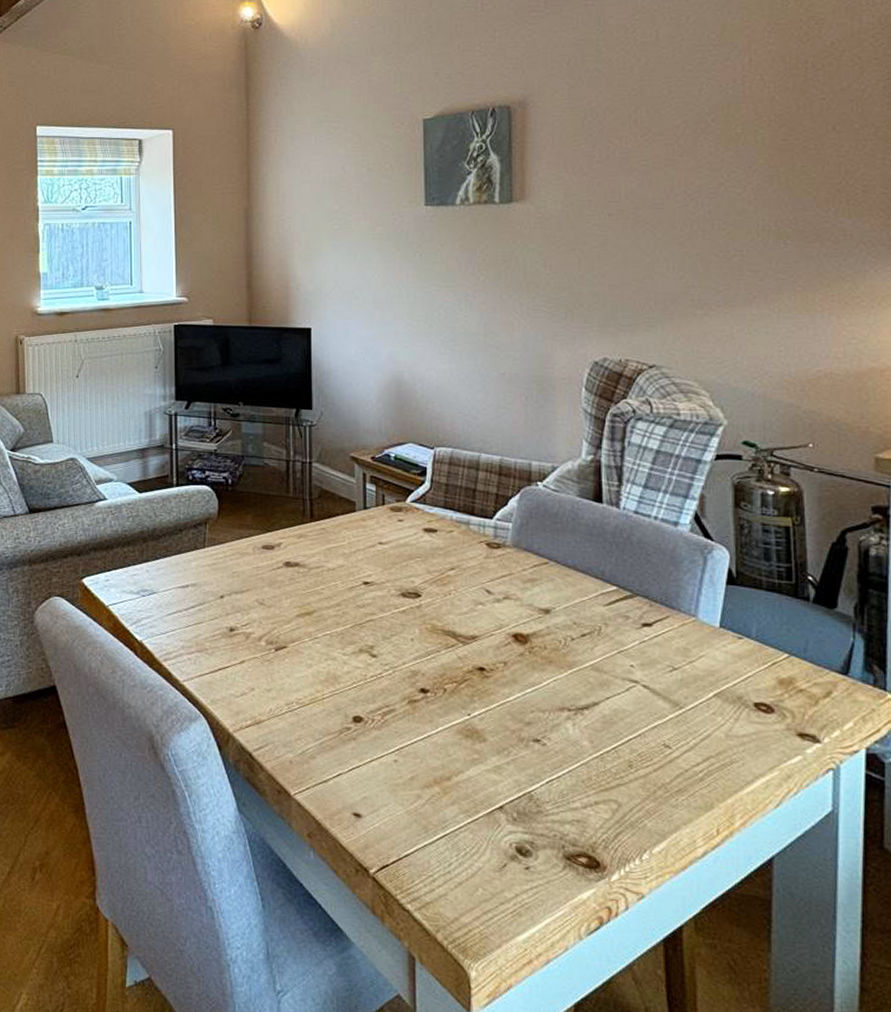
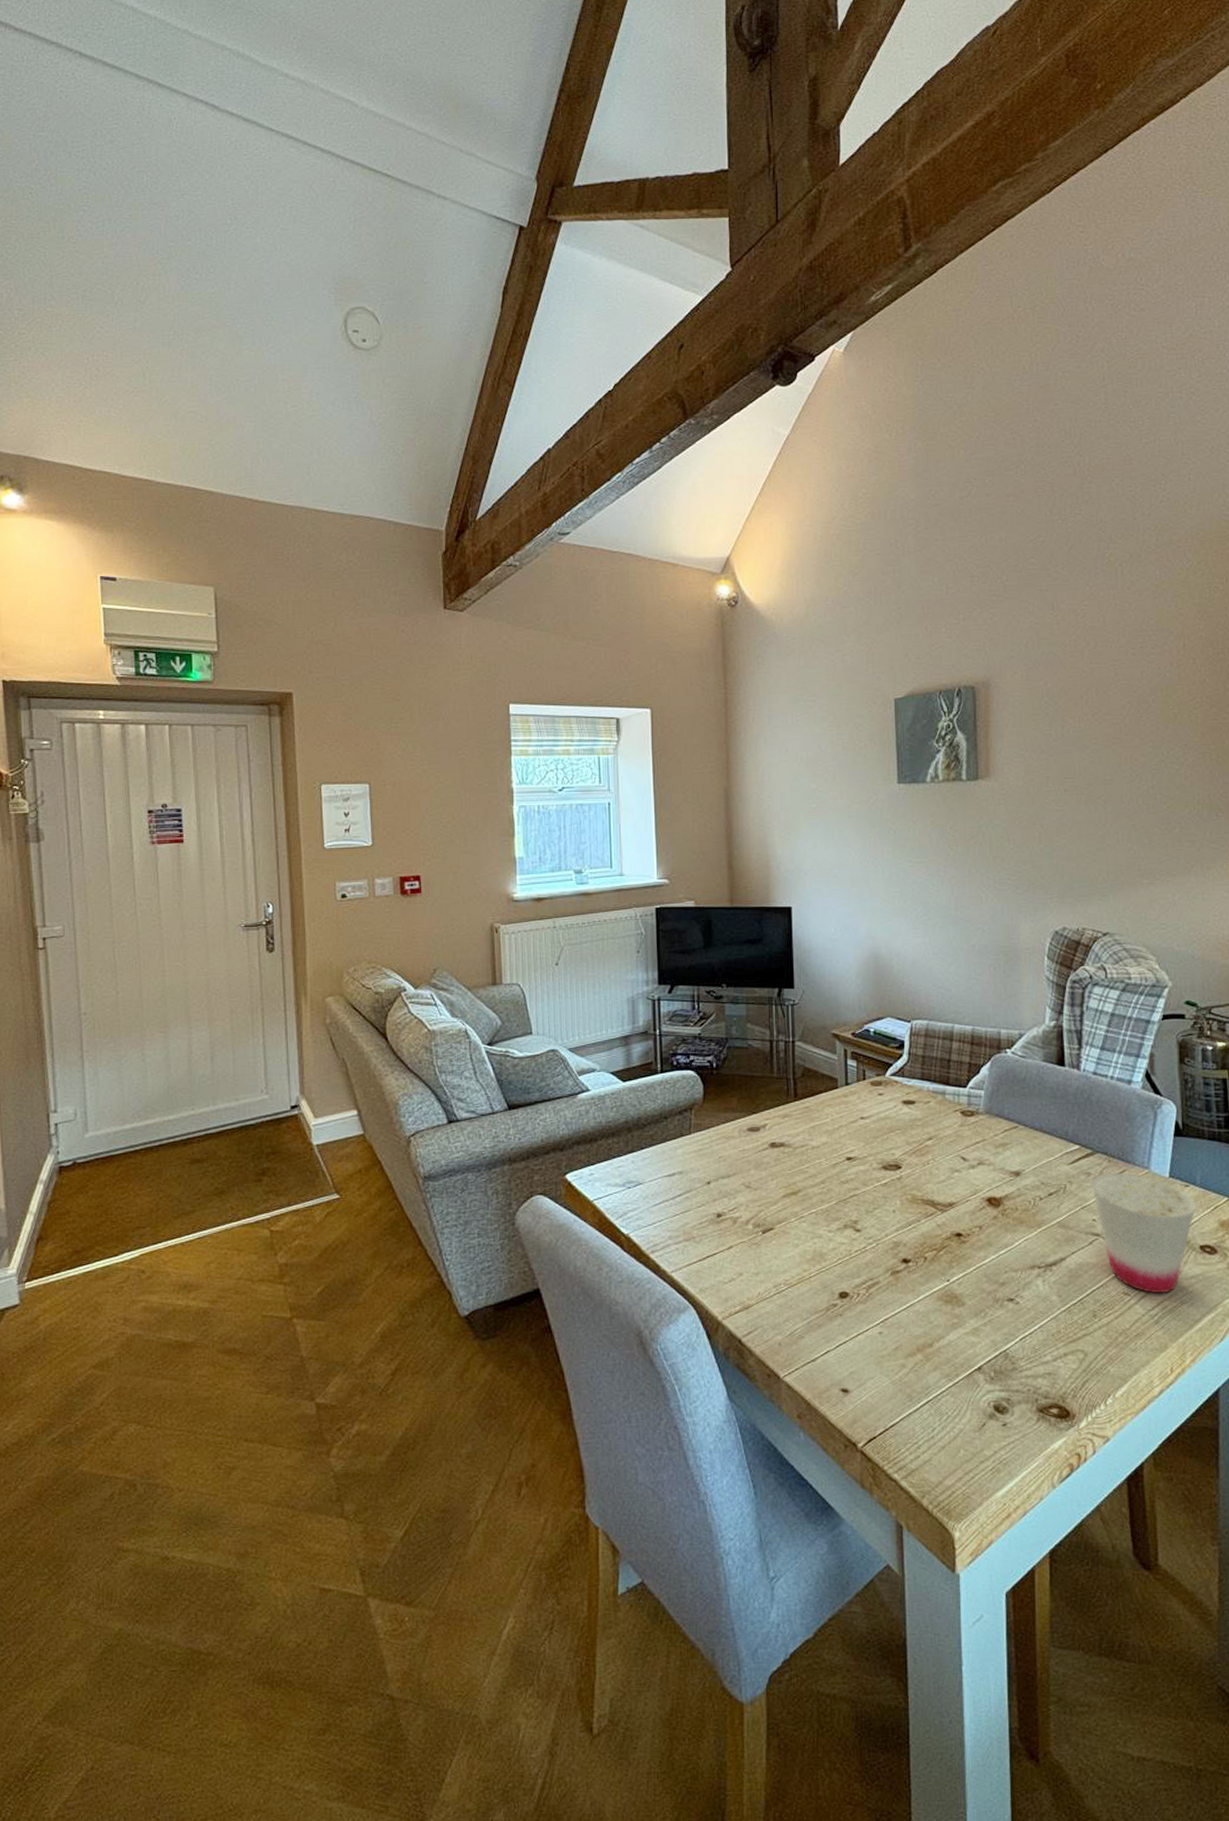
cup: none [630,617,751,750] -> present [1091,1172,1197,1294]

